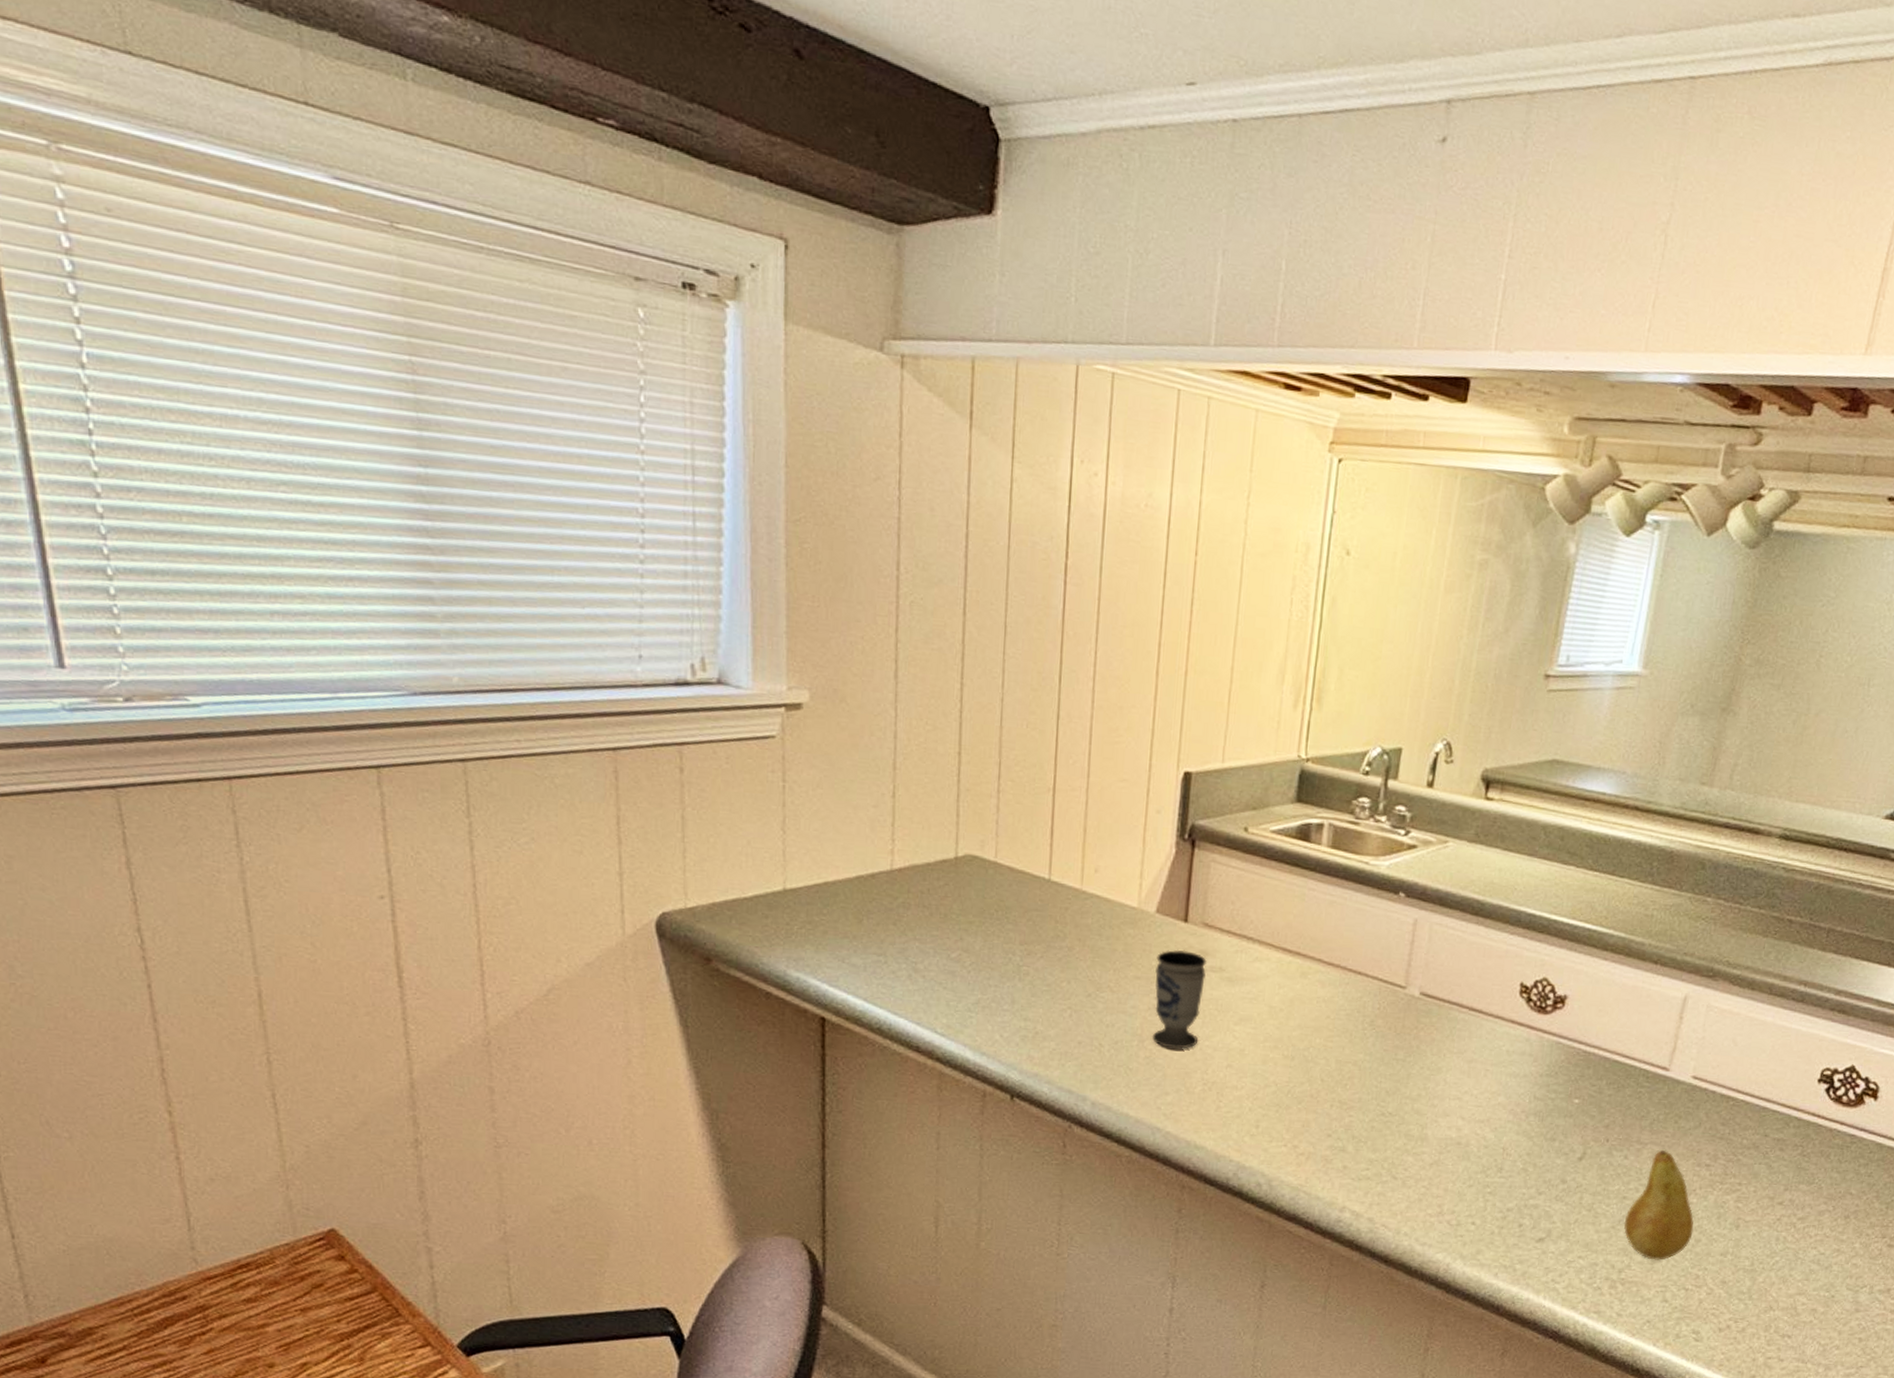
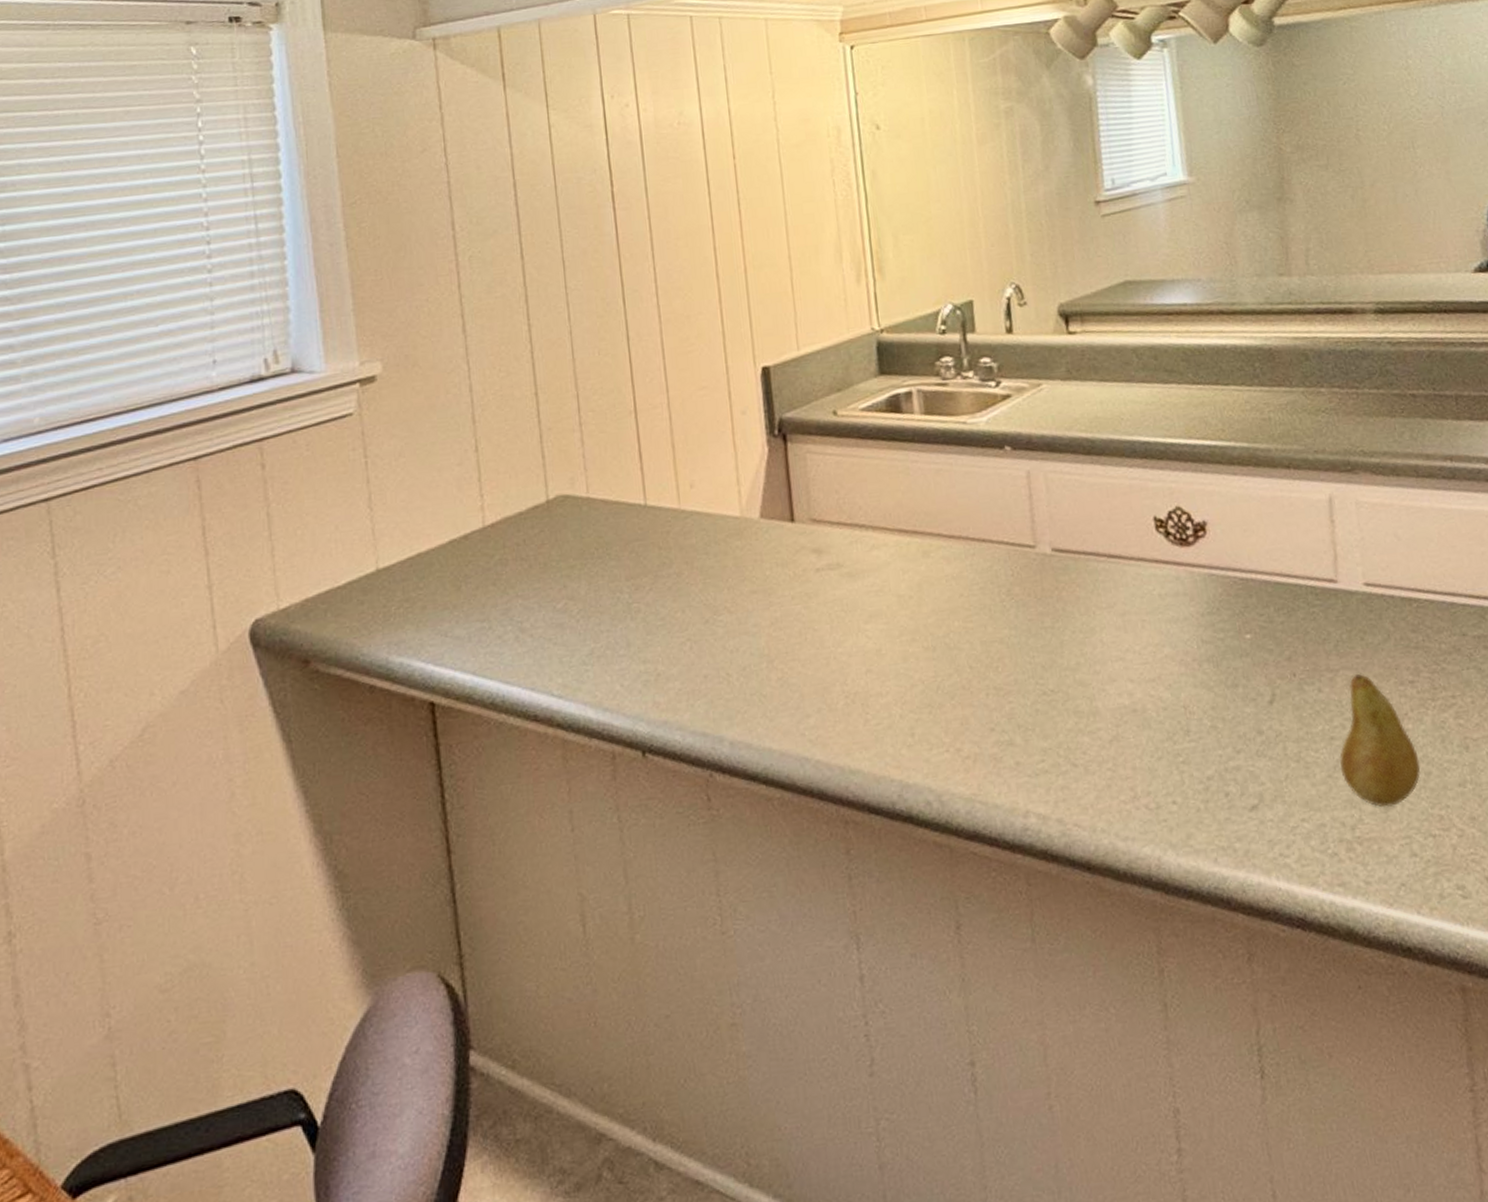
cup: present [1153,949,1207,1050] -> none [769,552,831,665]

